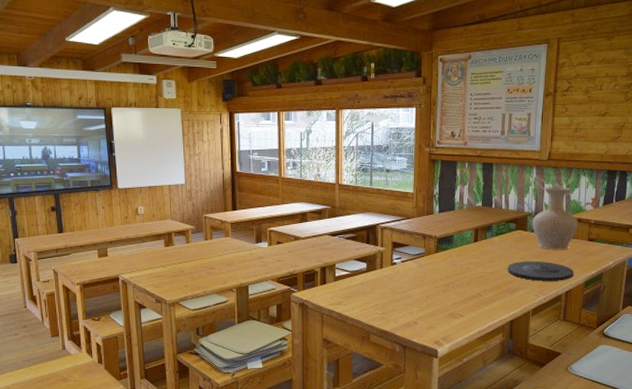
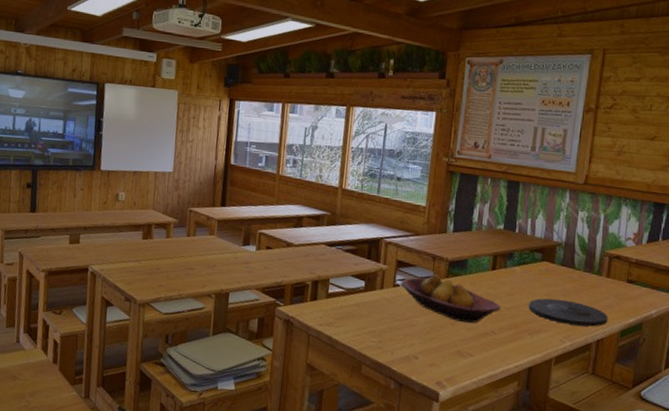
fruit bowl: none [397,251,484,289] -> present [400,274,501,323]
vase: present [532,187,578,250] -> none [561,215,616,291]

